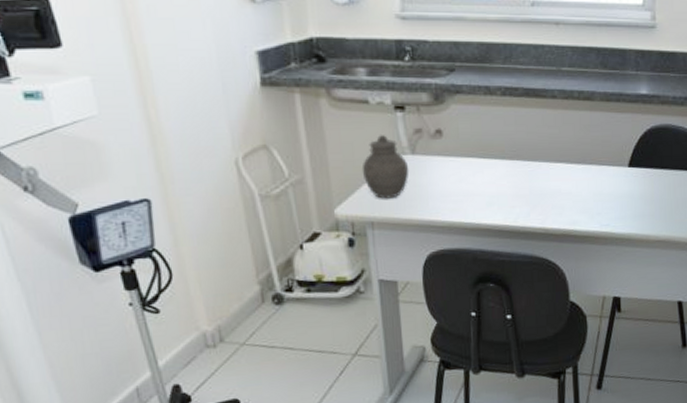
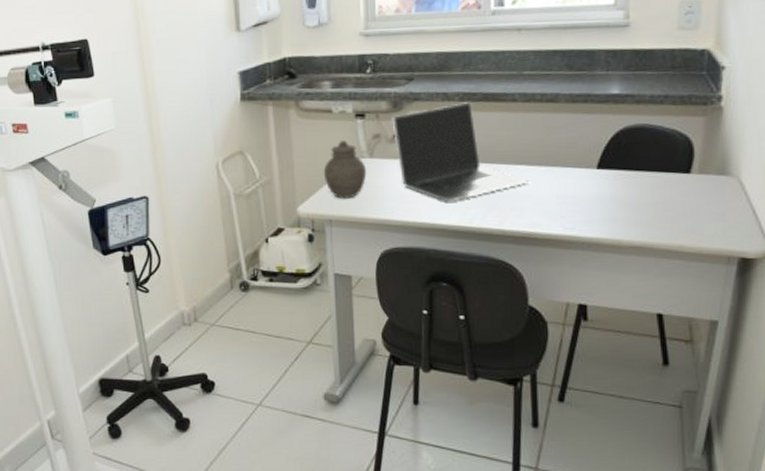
laptop: none [433,97,570,201] -> present [392,102,531,202]

